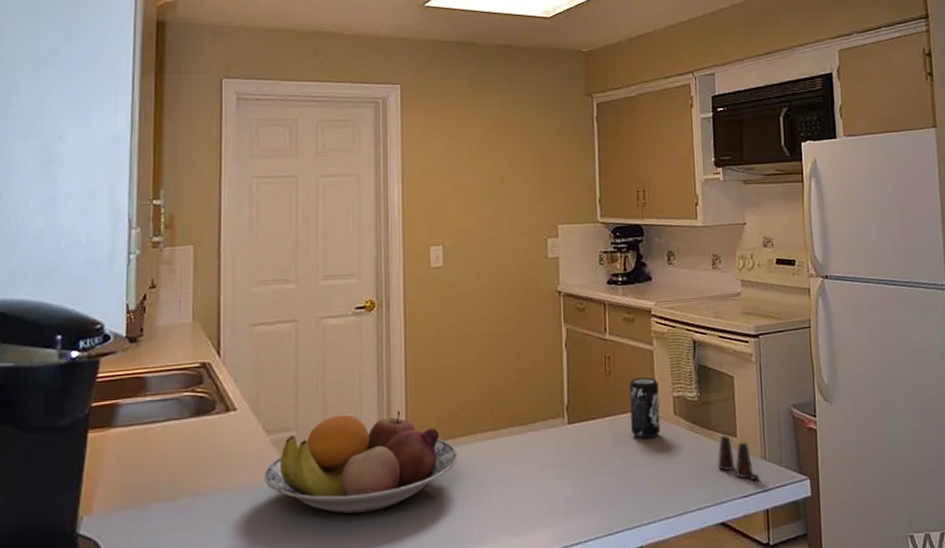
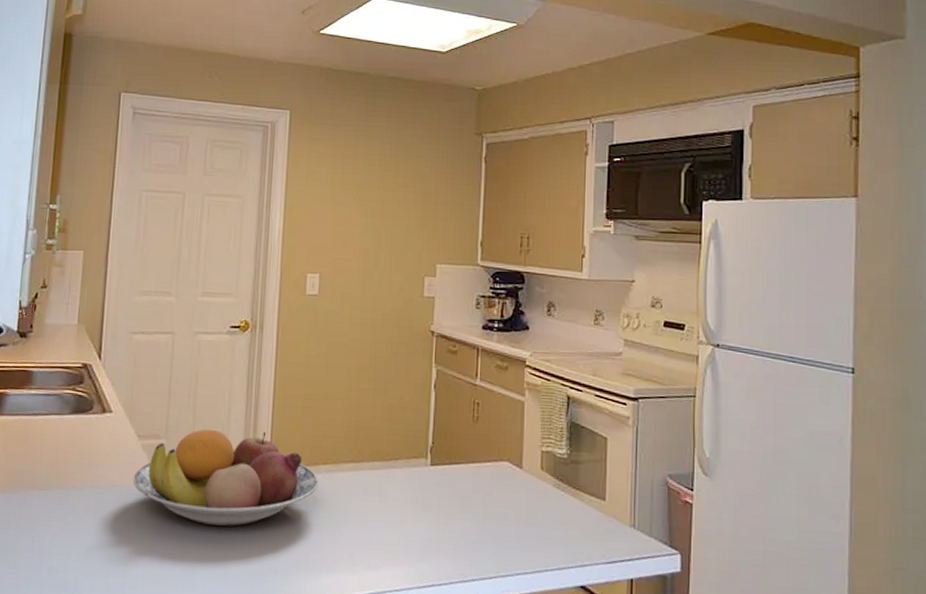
beverage can: present [629,377,661,439] -> none [495,427,527,491]
salt shaker: present [717,436,760,480] -> none [583,497,626,548]

